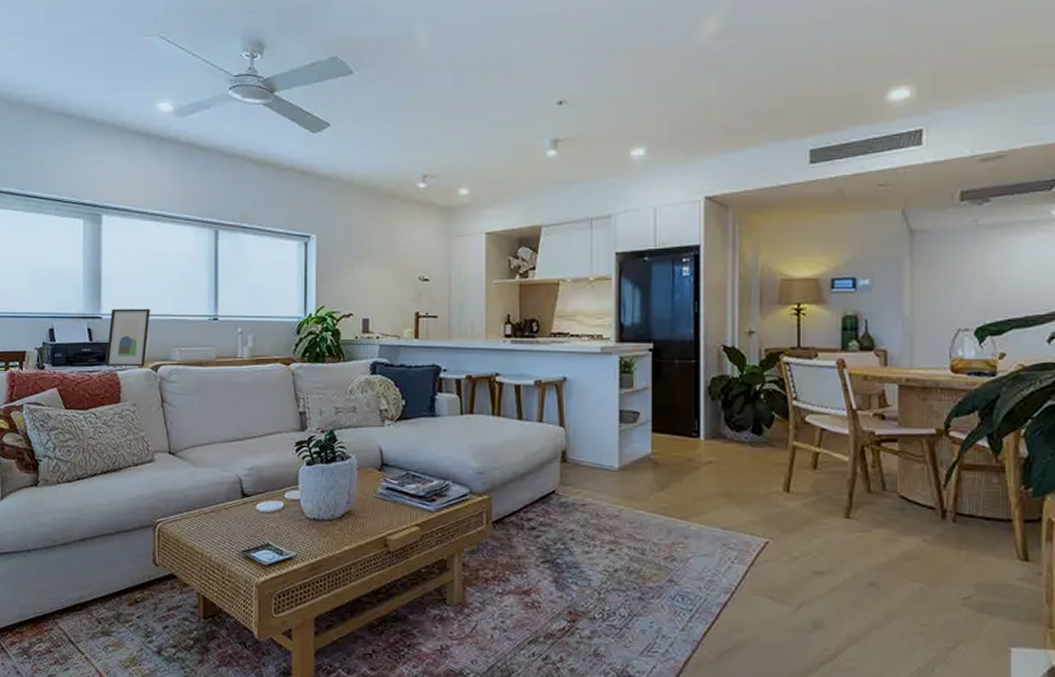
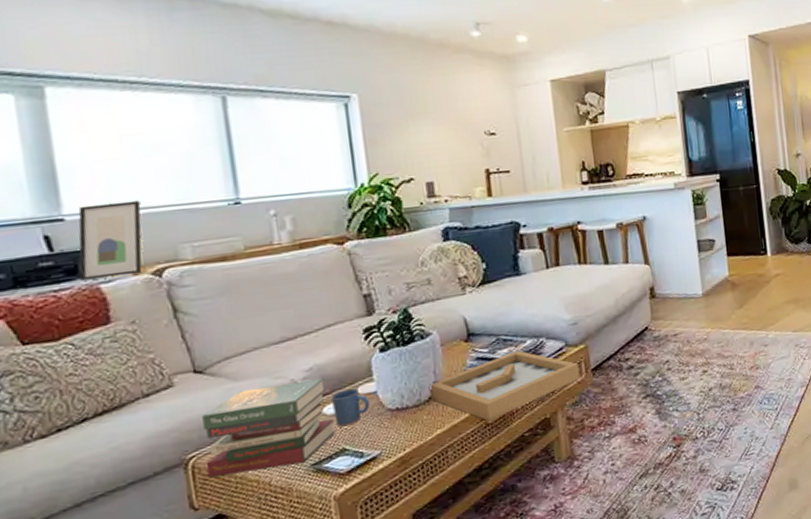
books: none [168,475,263,547] -> present [202,378,335,477]
mug: none [263,492,294,525] -> present [330,388,371,427]
decorative tray: none [344,488,480,550] -> present [430,350,580,422]

